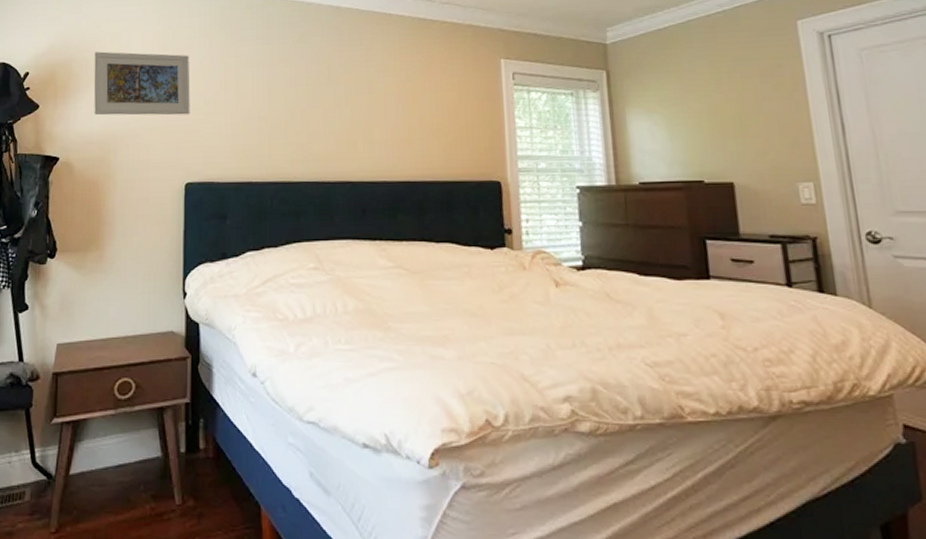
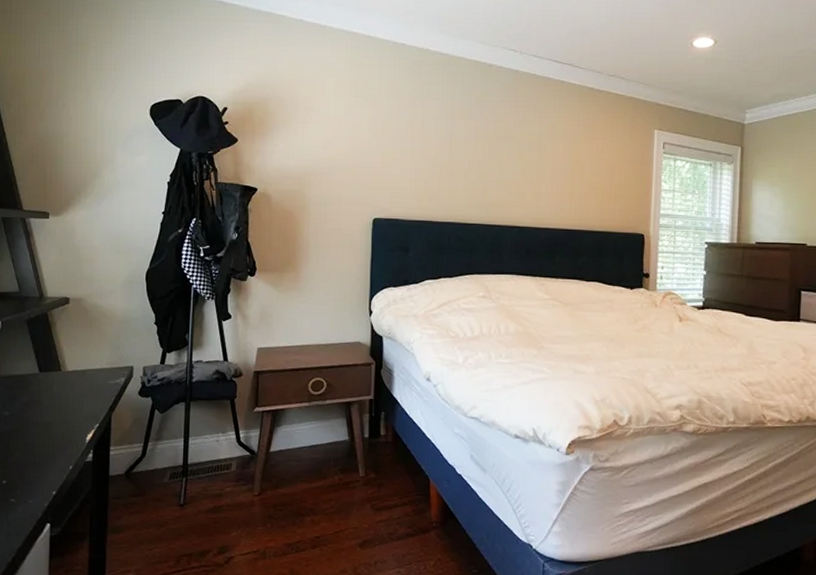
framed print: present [94,51,190,116] -> none [289,93,380,158]

